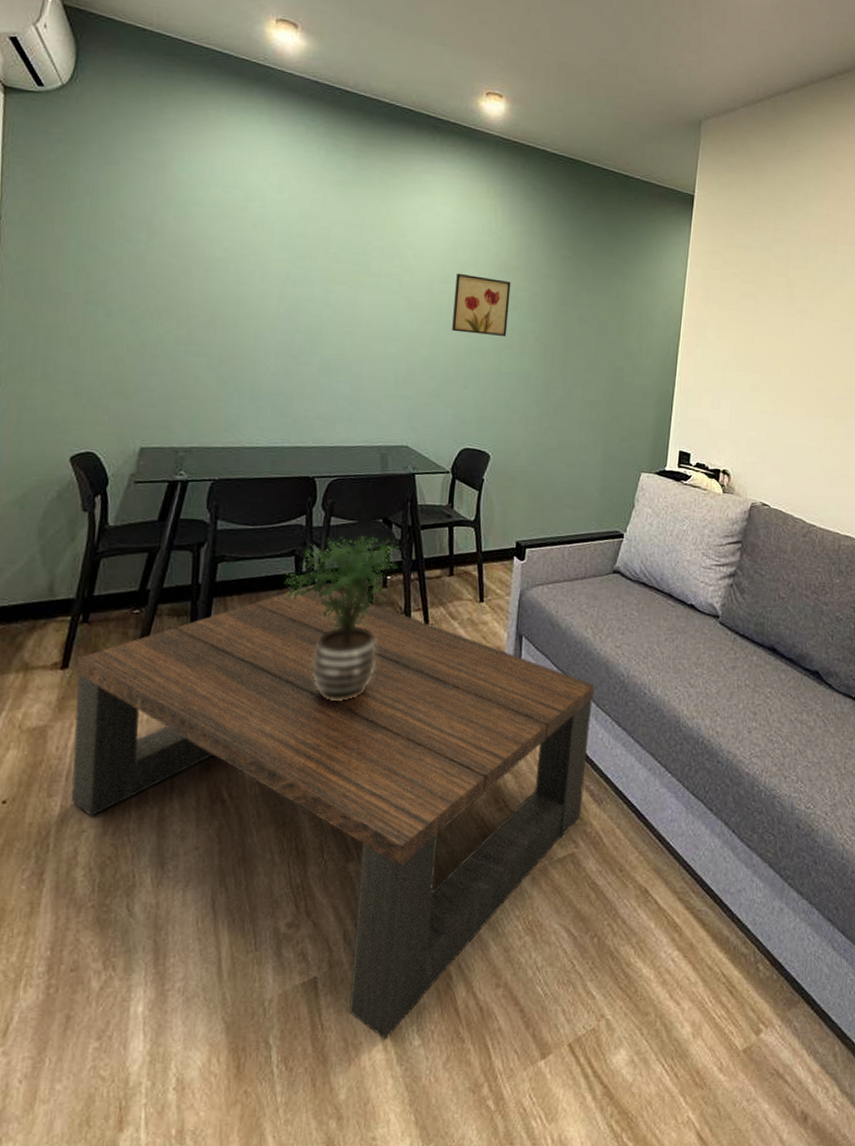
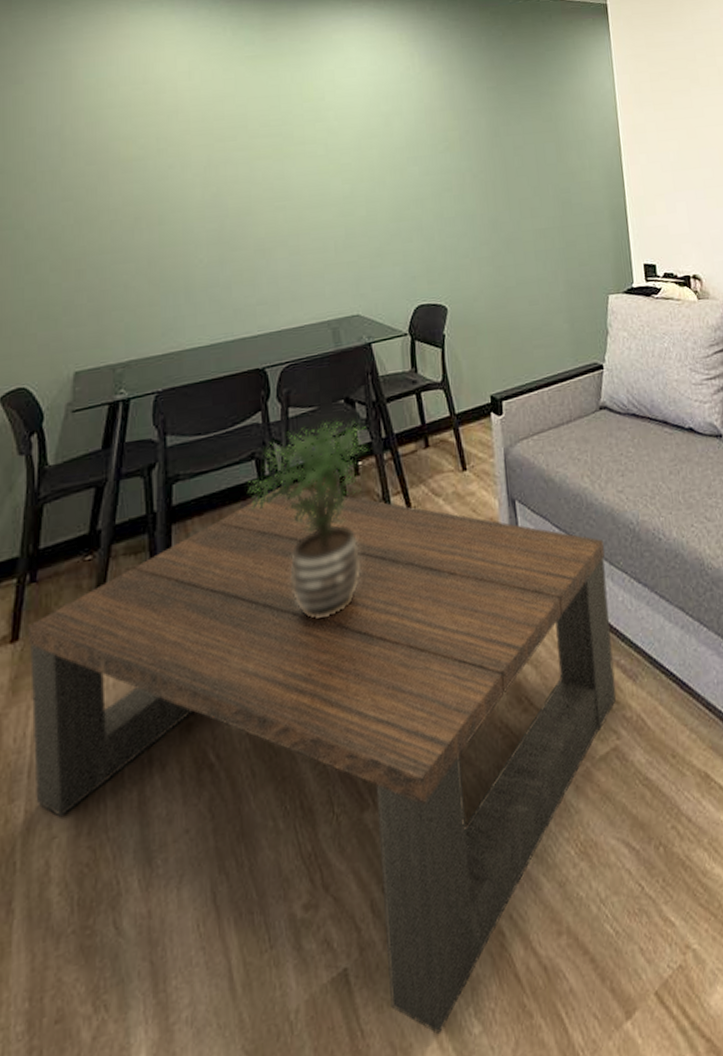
wall art: present [452,273,511,336] -> none [382,123,444,186]

